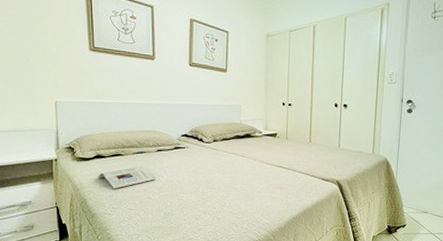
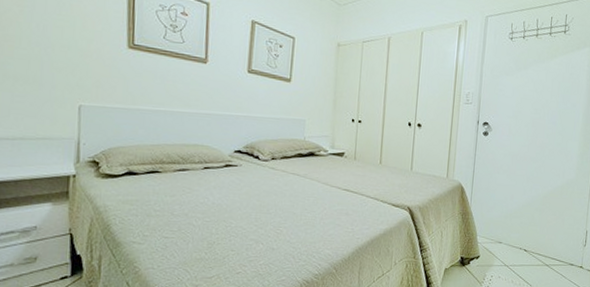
magazine: present [97,167,155,189] -> none [126,186,199,213]

